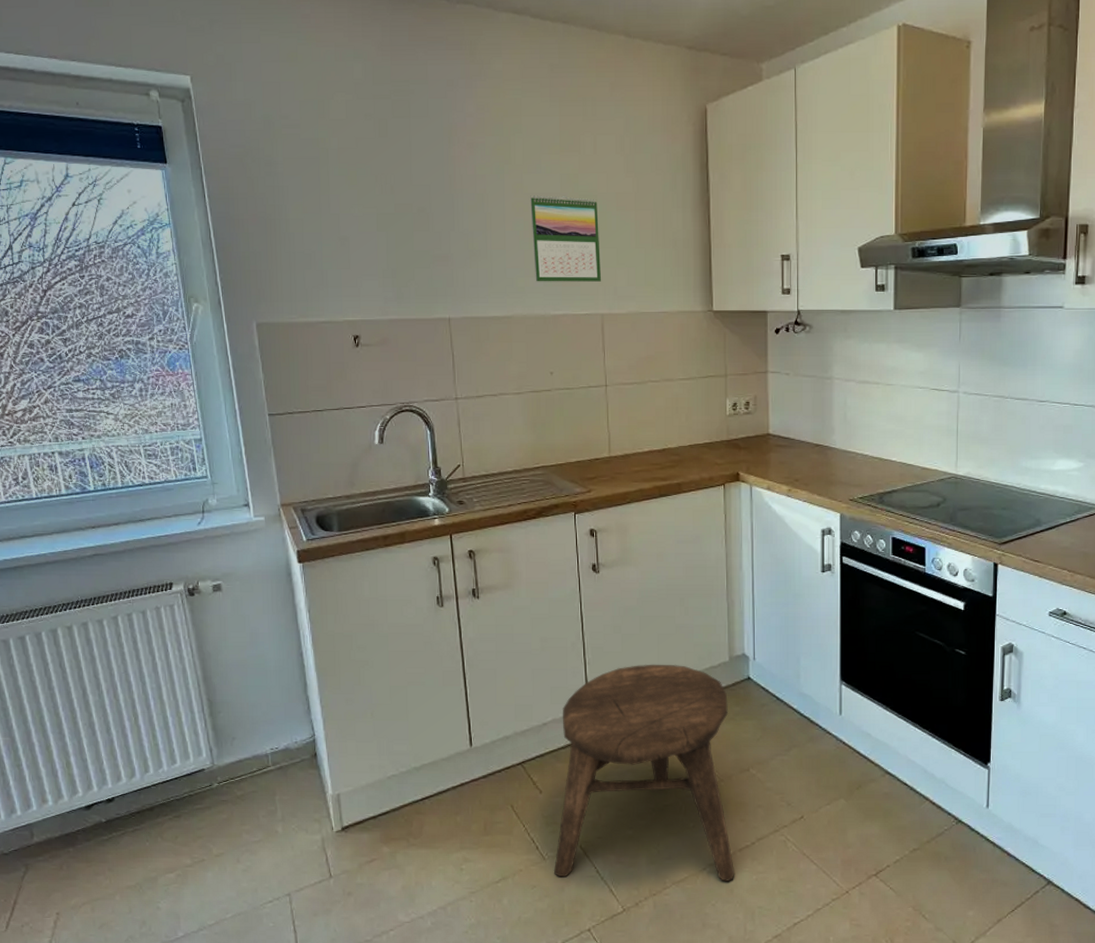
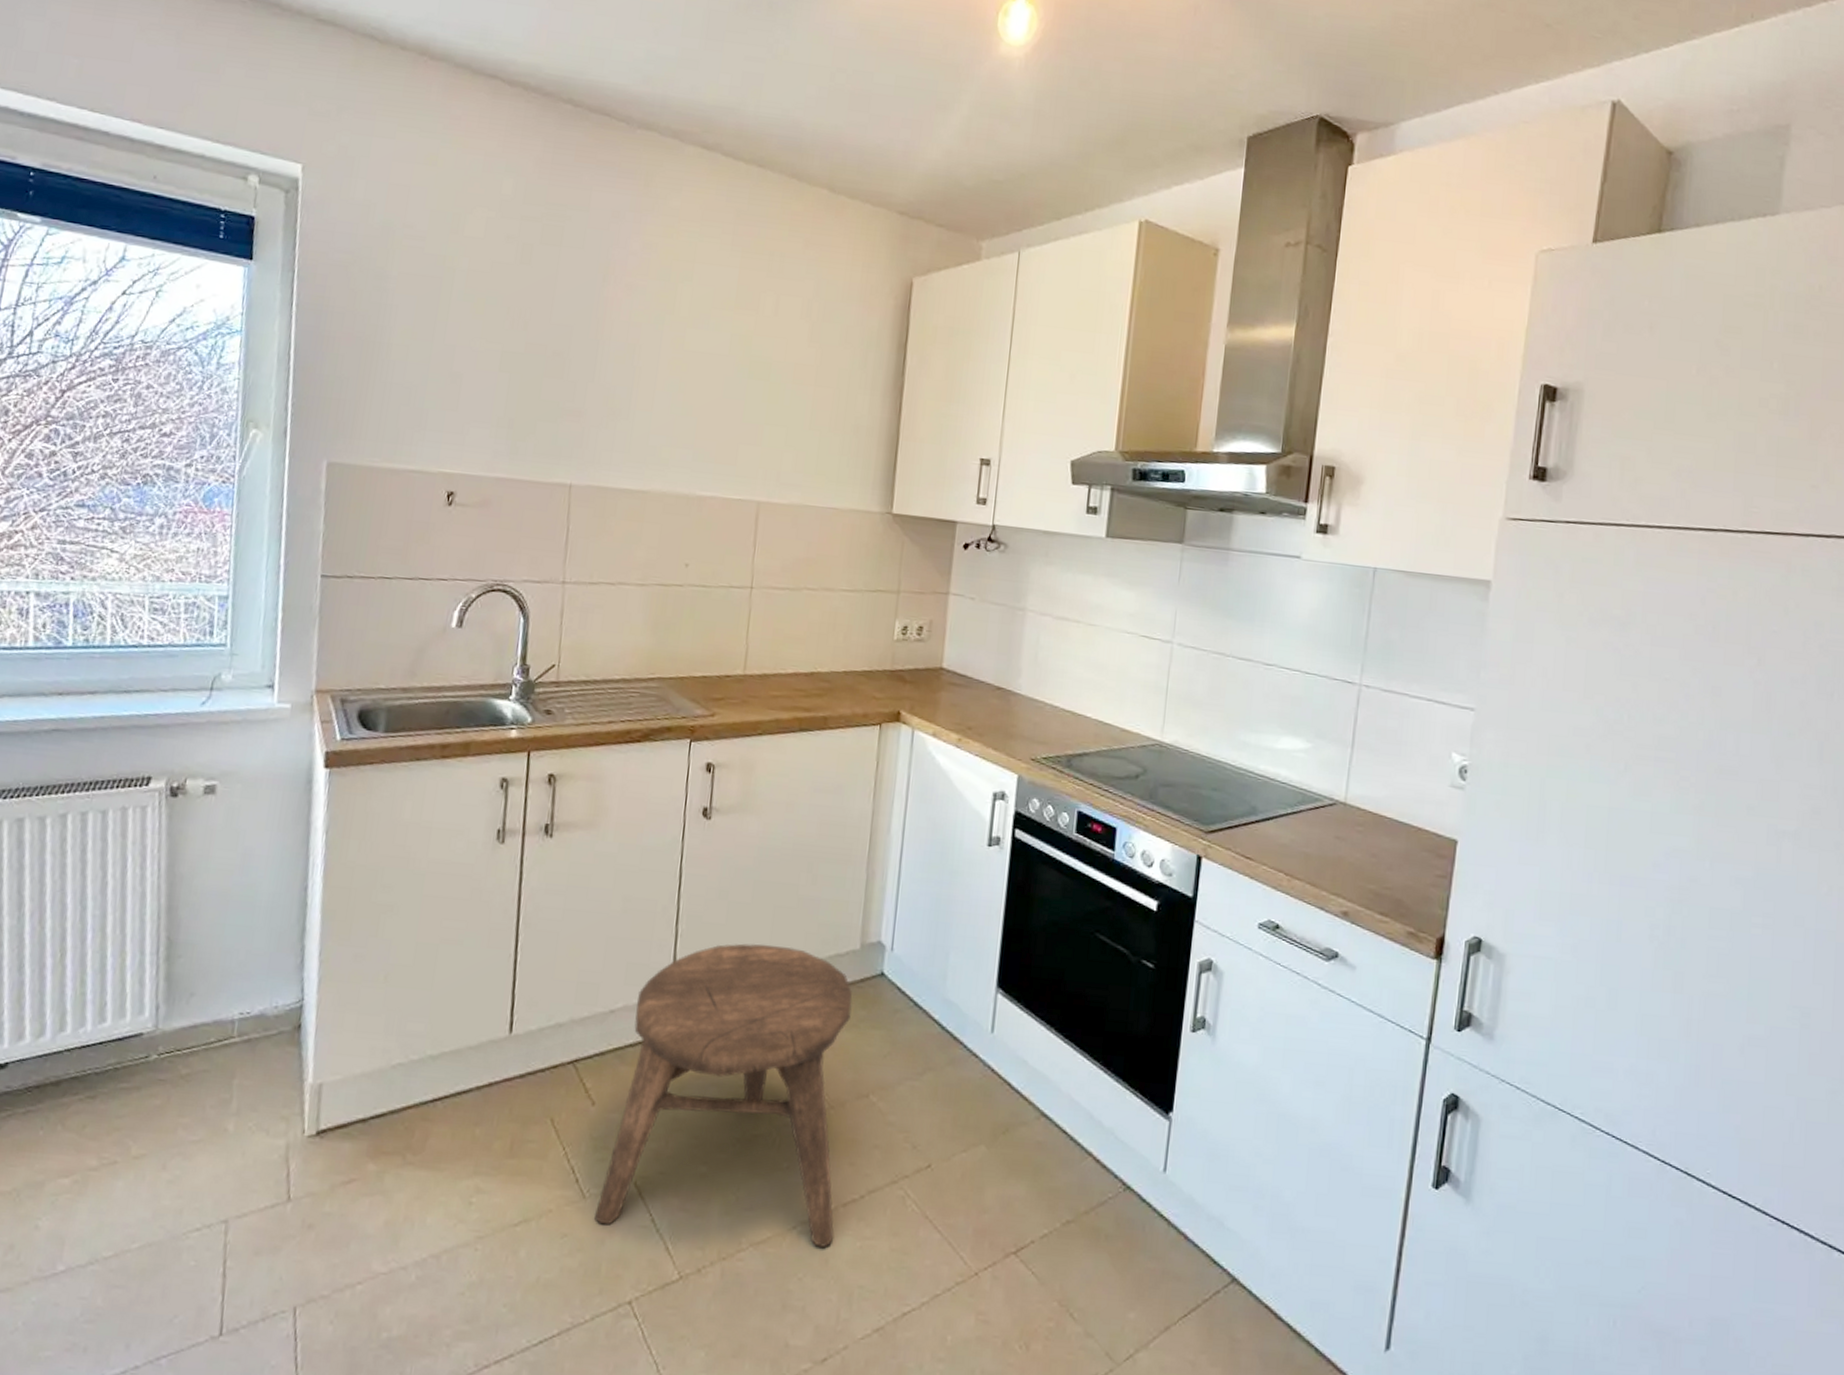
calendar: present [530,195,602,282] -> none [683,353,771,464]

